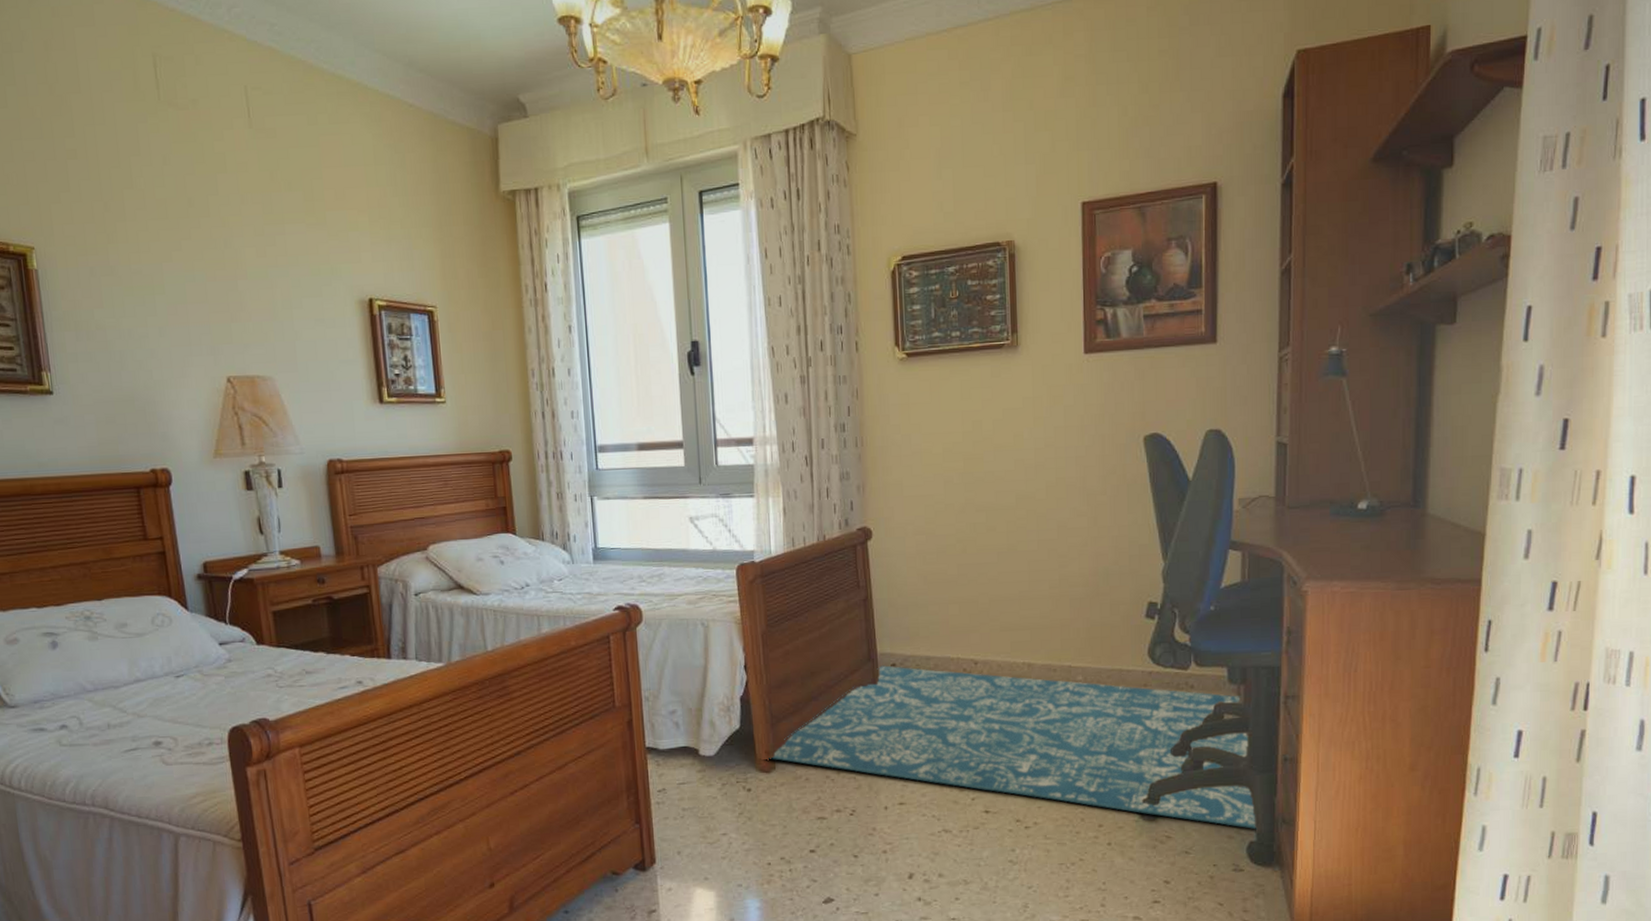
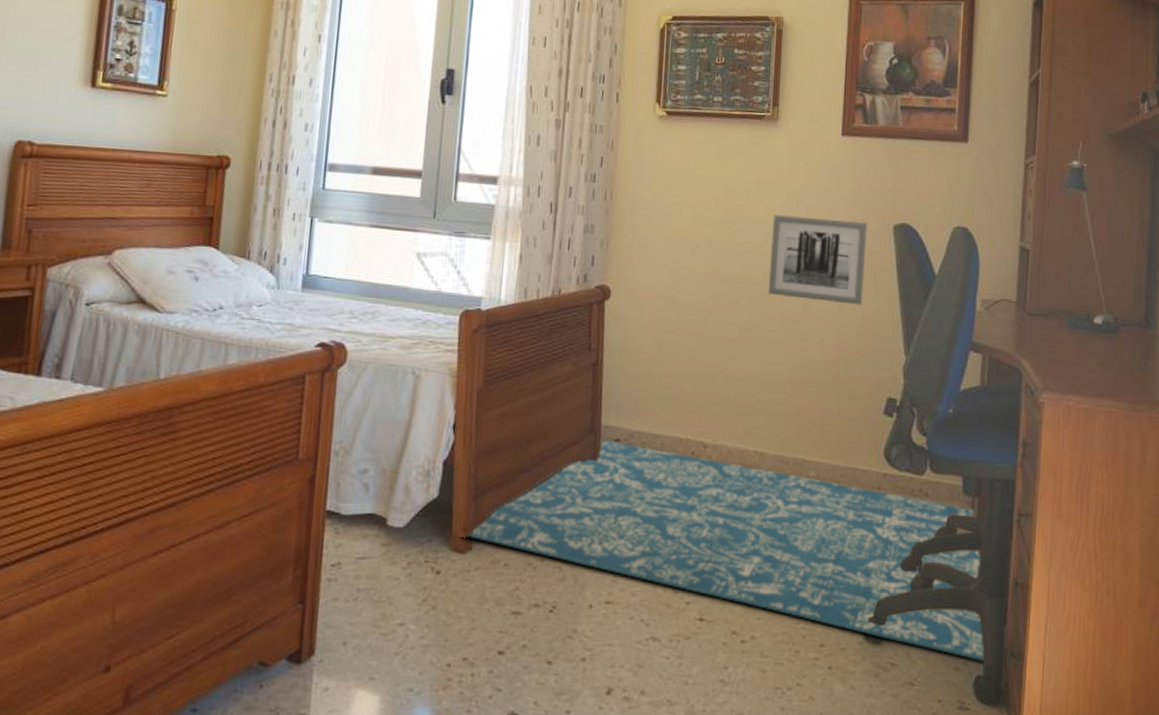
wall art: none [1021,437,1118,519] -> present [768,215,867,305]

